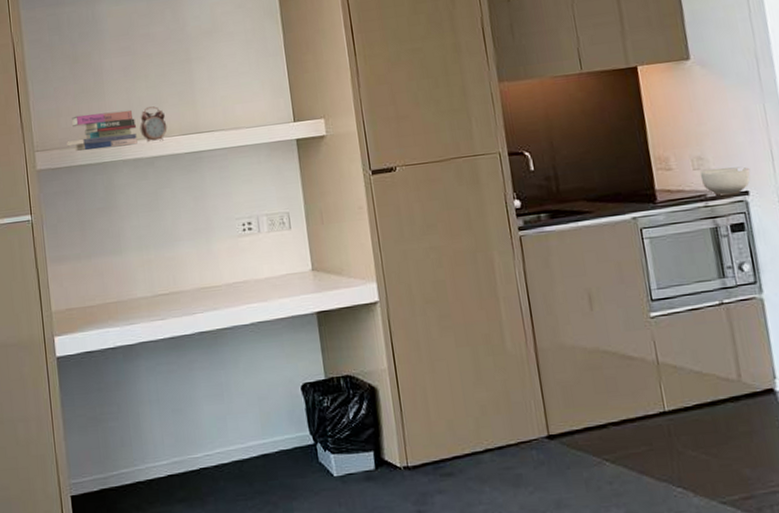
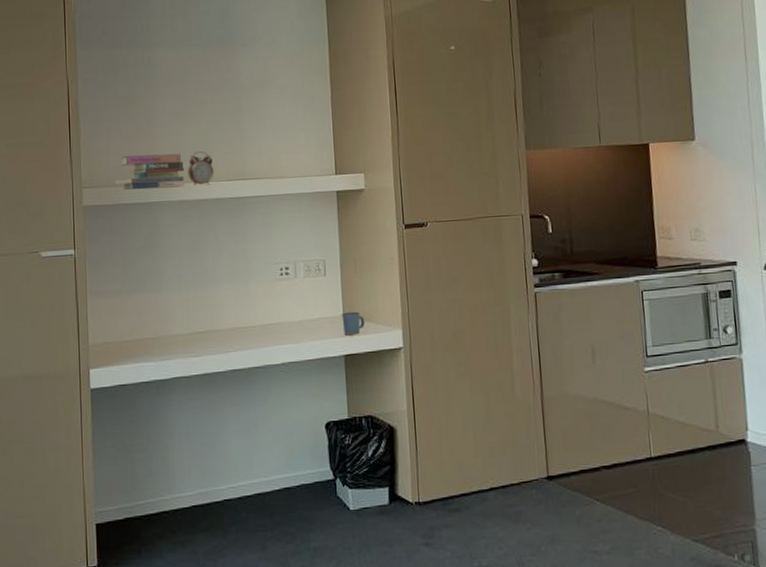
mug: none [310,265,337,292] -> present [341,311,366,336]
bowl: present [699,167,751,196] -> none [696,239,740,265]

